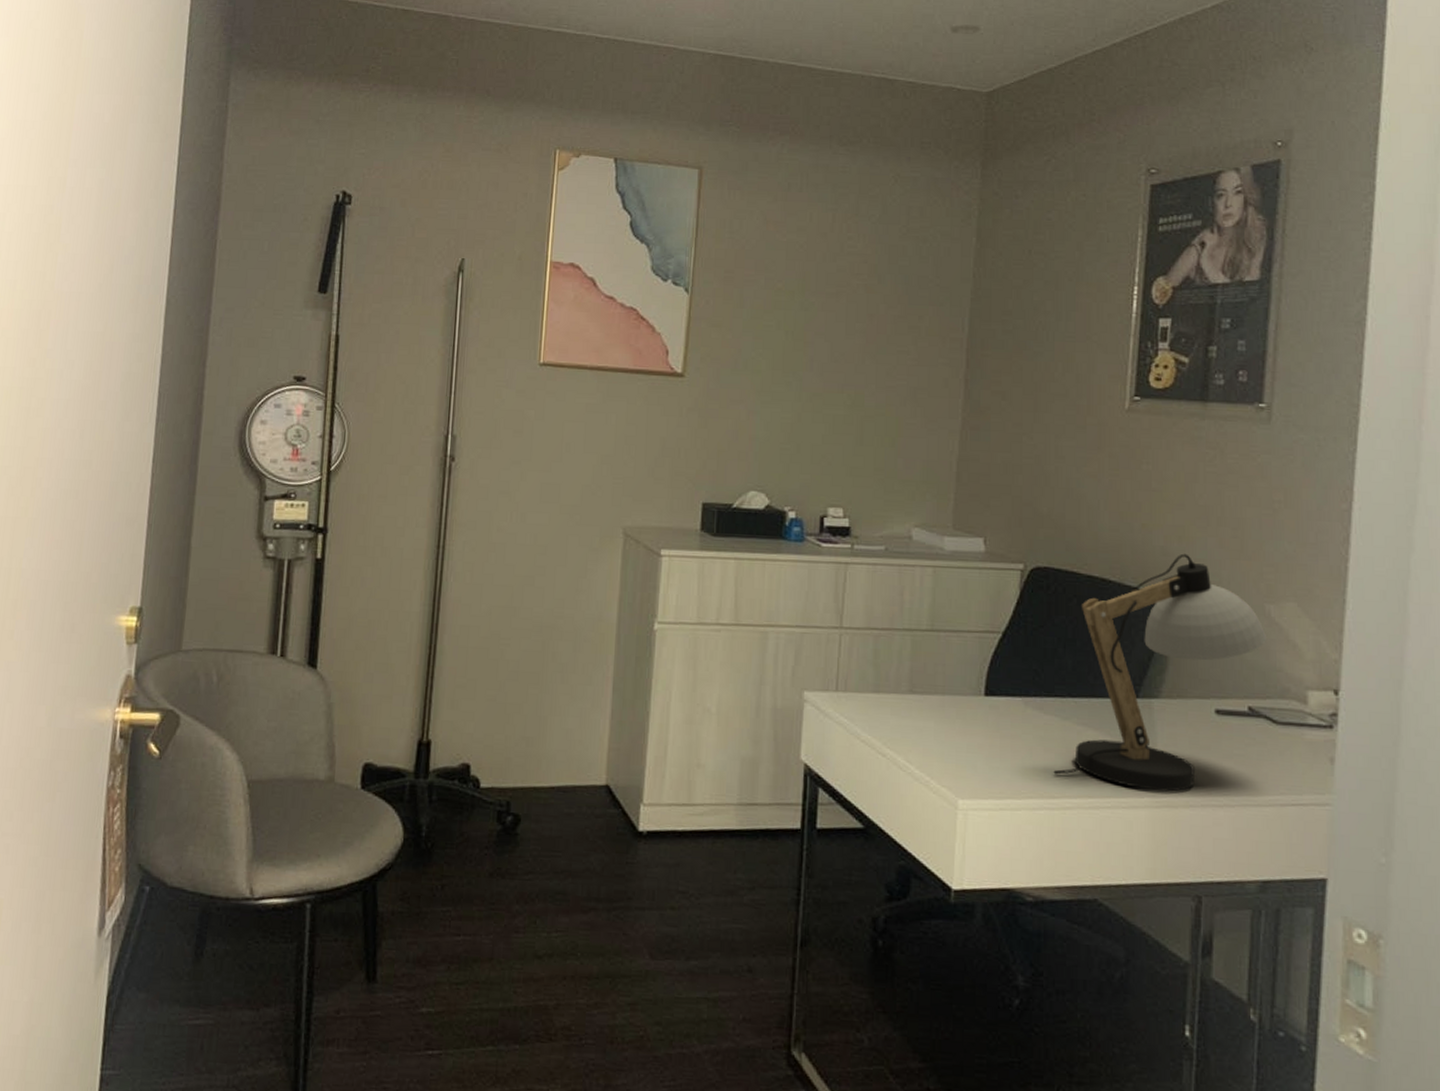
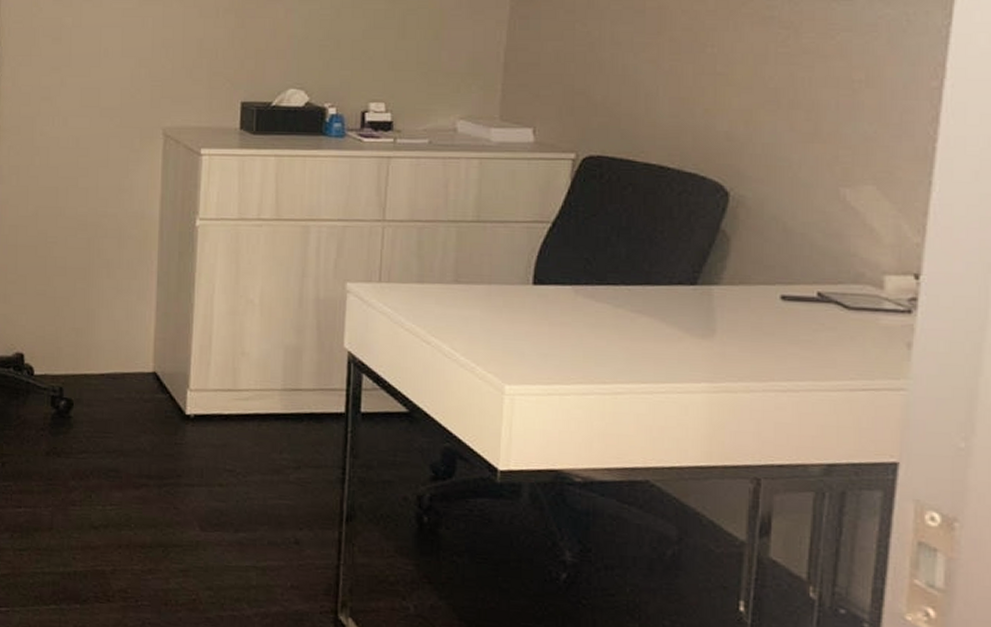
desk lamp: present [1053,553,1268,792] -> none [605,138,841,377]

